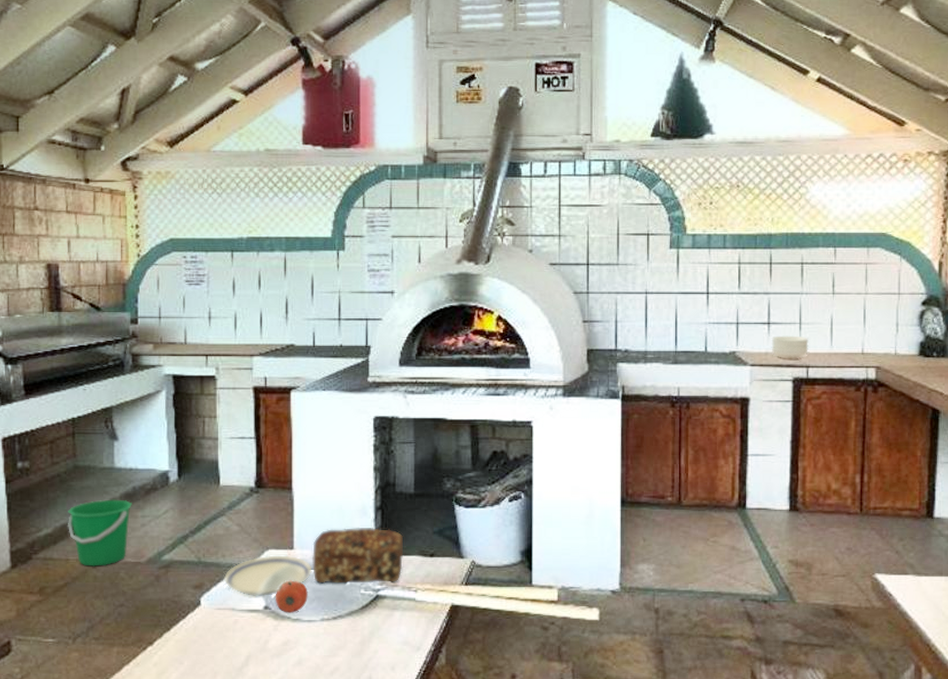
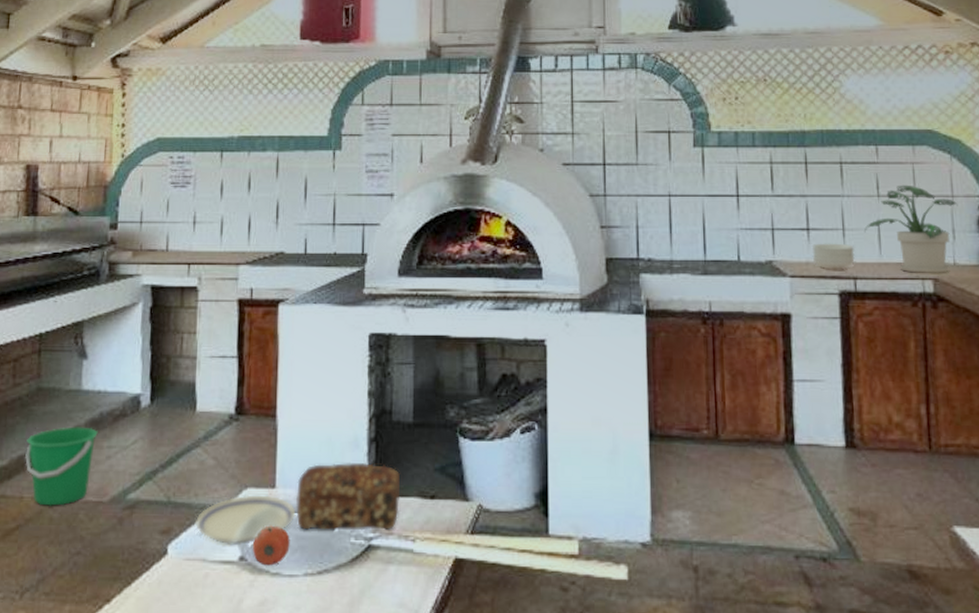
potted plant: none [819,283,903,362] -> present [864,185,958,273]

